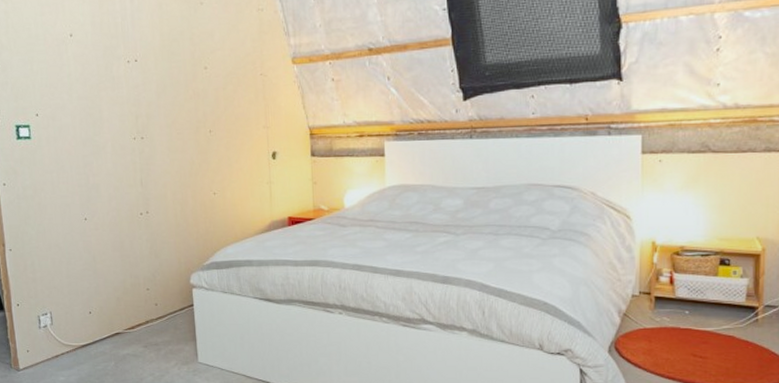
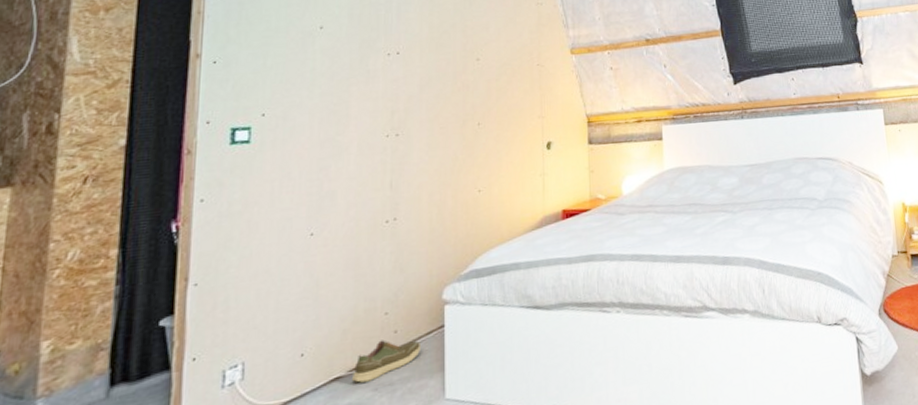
shoe: none [127,309,177,340] -> present [351,339,422,383]

